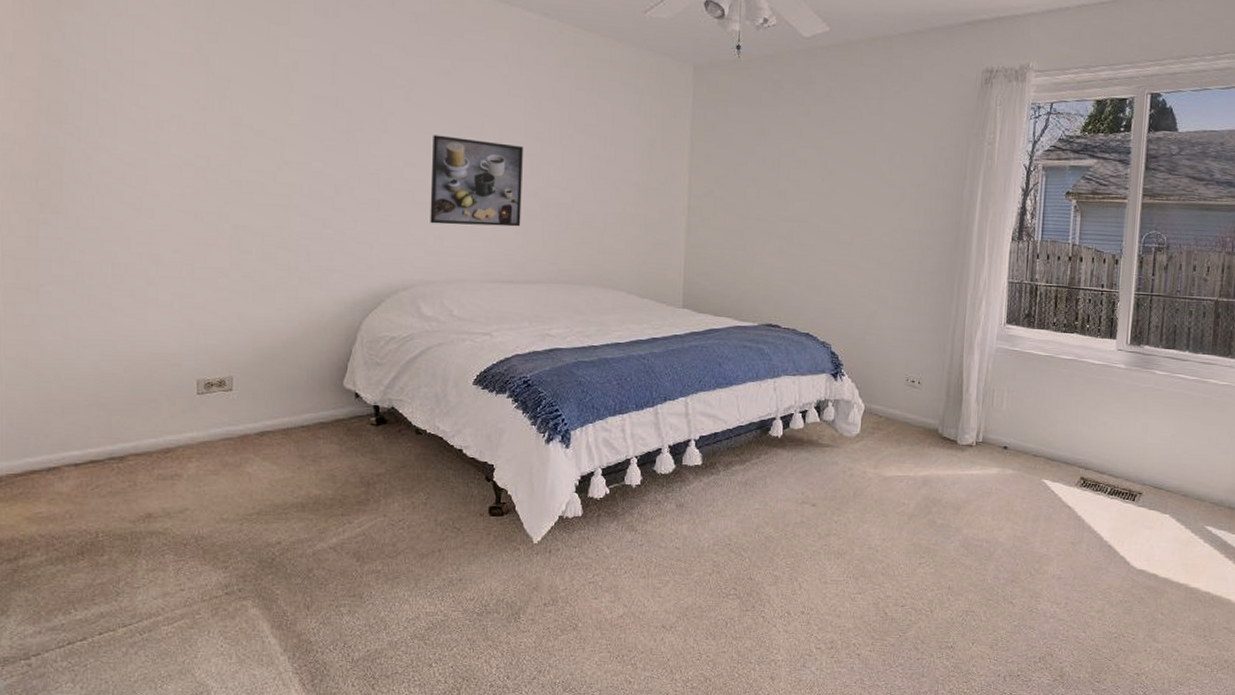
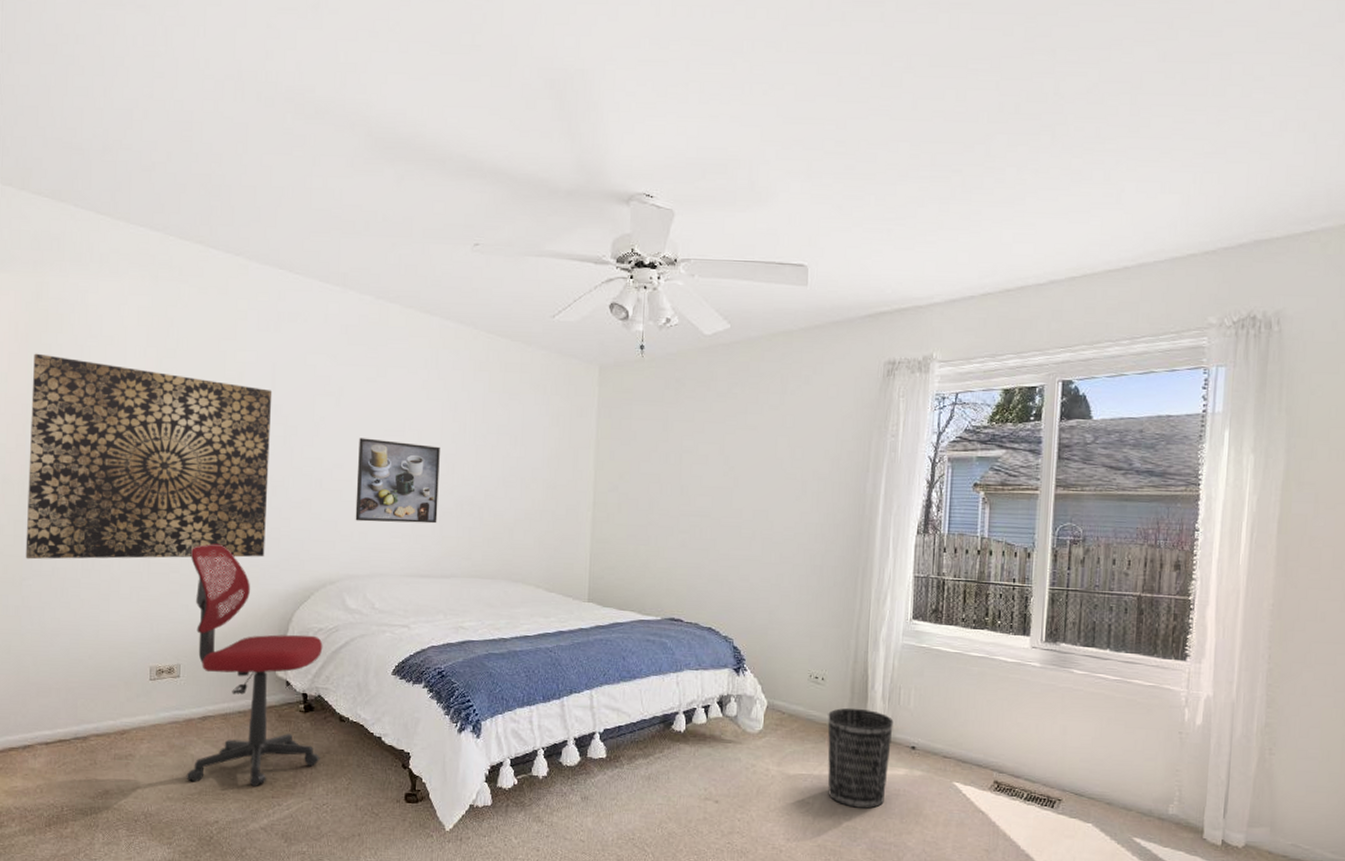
wall art: none [42,32,333,264] -> present [25,353,273,560]
chair: none [241,246,396,505] -> present [186,543,323,787]
wastebasket: none [923,410,987,507] -> present [827,708,894,809]

